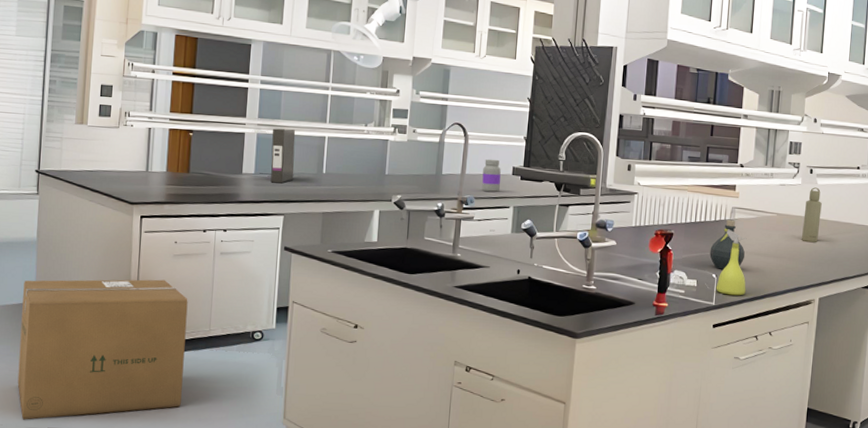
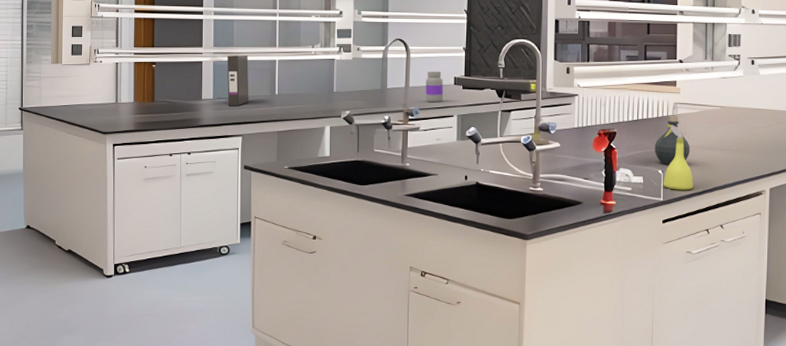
box: present [17,279,188,420] -> none [13,202,160,337]
bottle: present [802,187,822,243] -> none [748,78,766,134]

